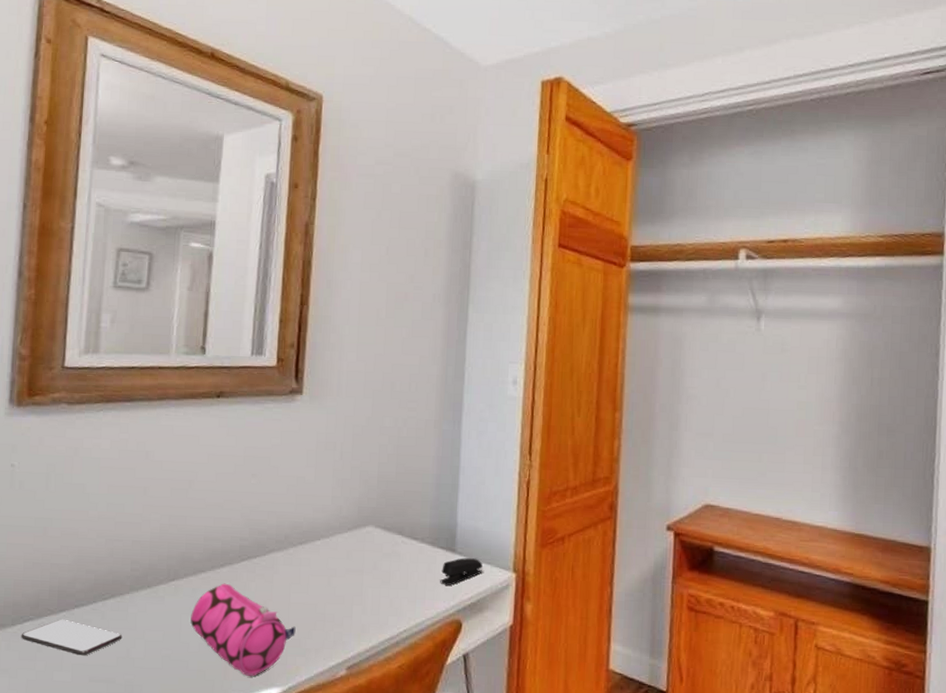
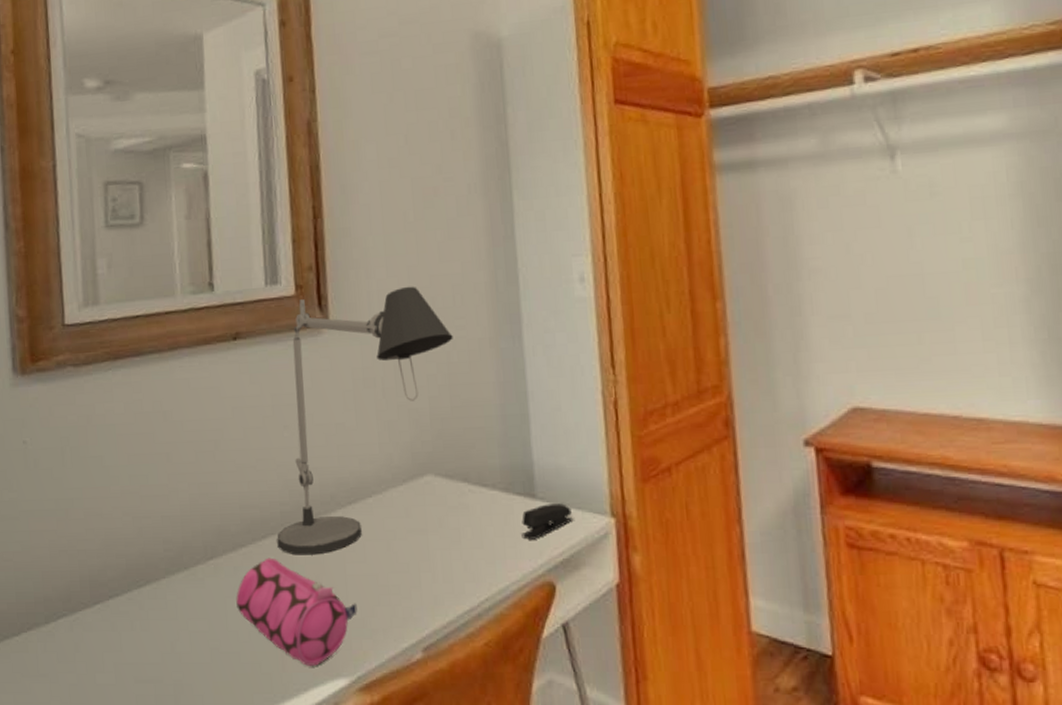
smartphone: present [21,619,123,656] -> none [56,612,164,654]
desk lamp: none [233,370,405,584] -> present [277,286,453,555]

